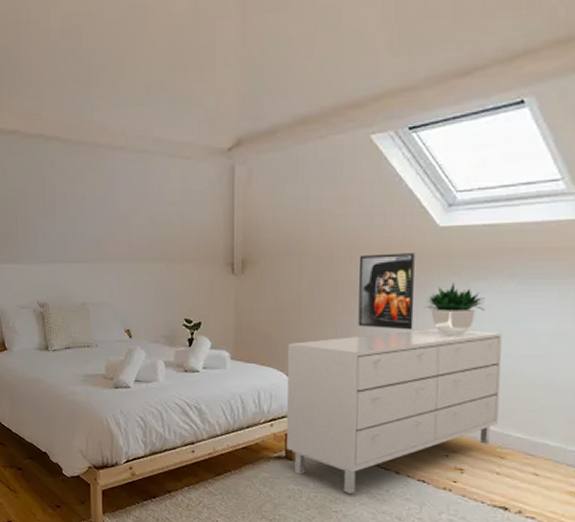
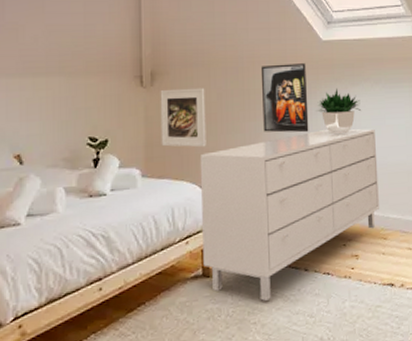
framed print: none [250,277,296,337] -> present [160,87,206,148]

